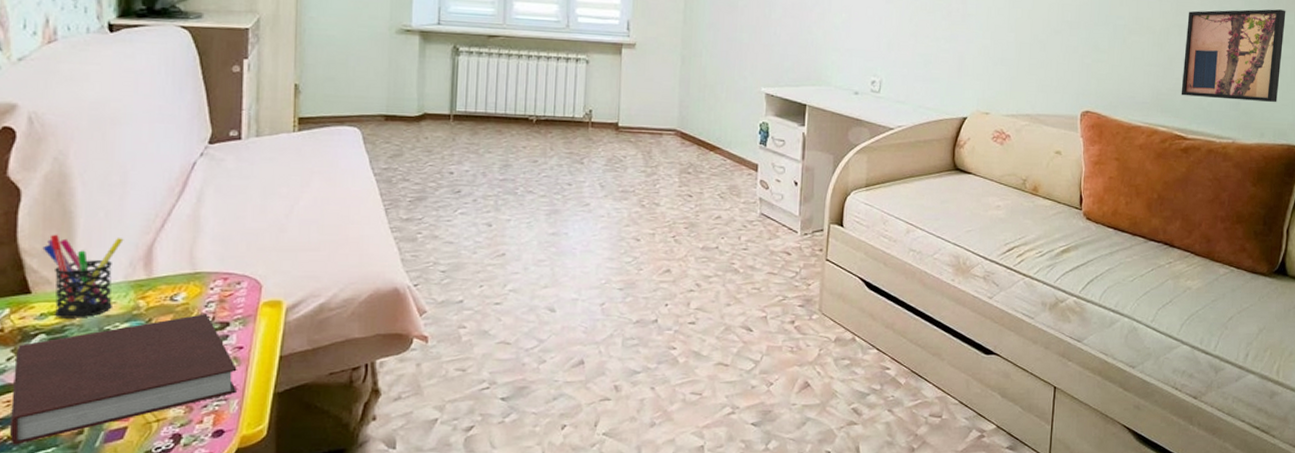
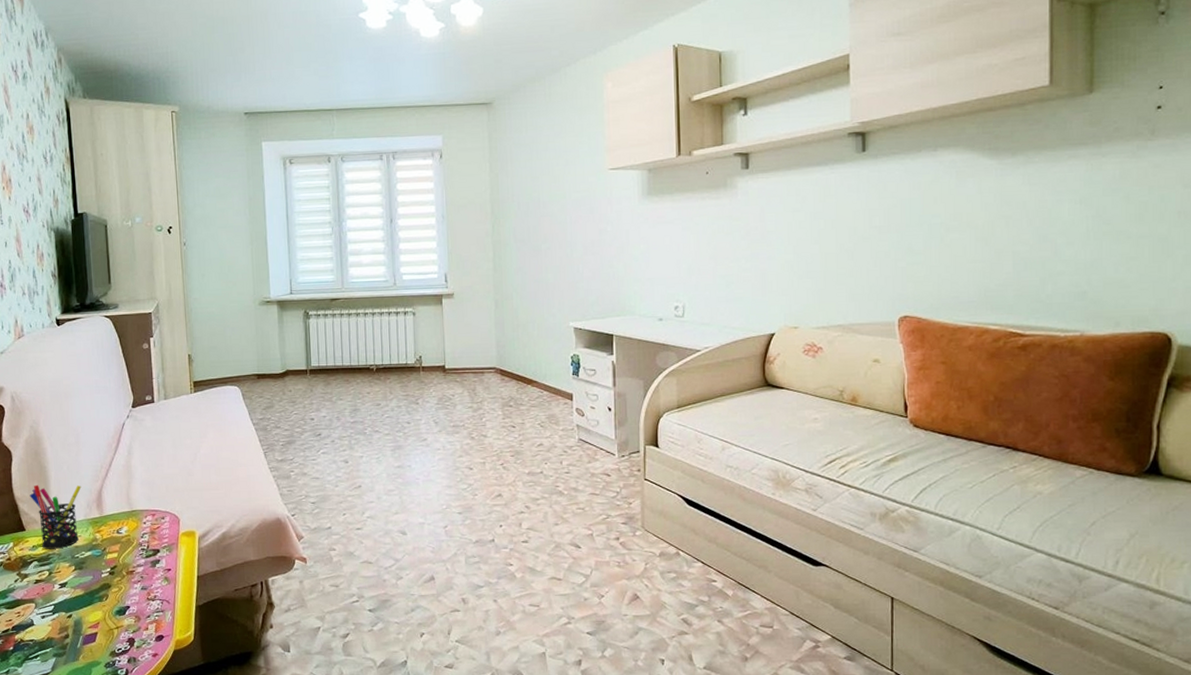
notebook: present [10,314,237,445] -> none [20,543,169,646]
wall art: present [1181,9,1286,102] -> none [1013,185,1137,290]

